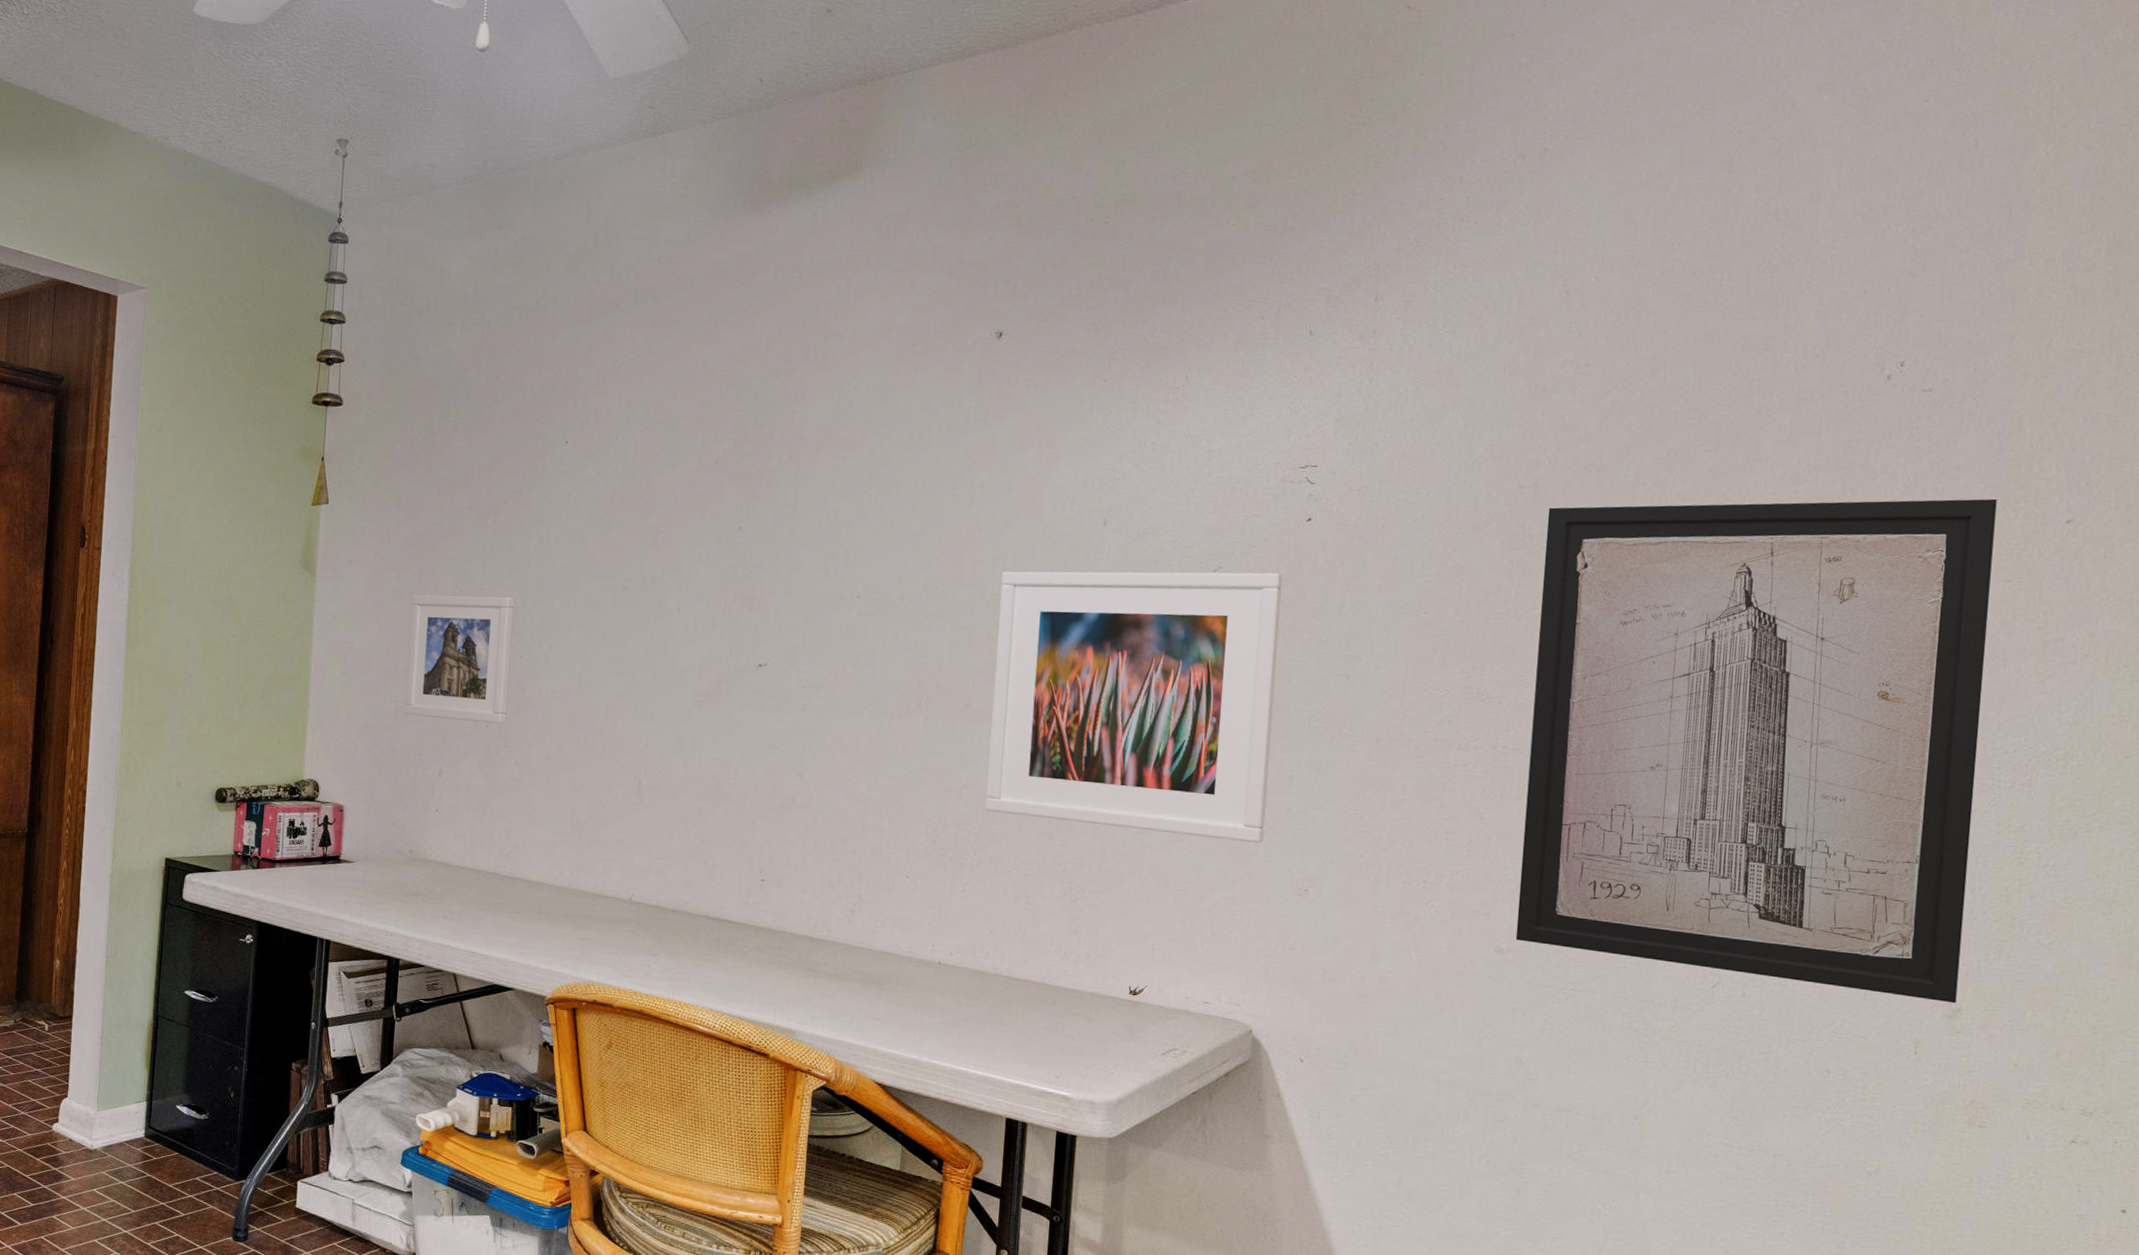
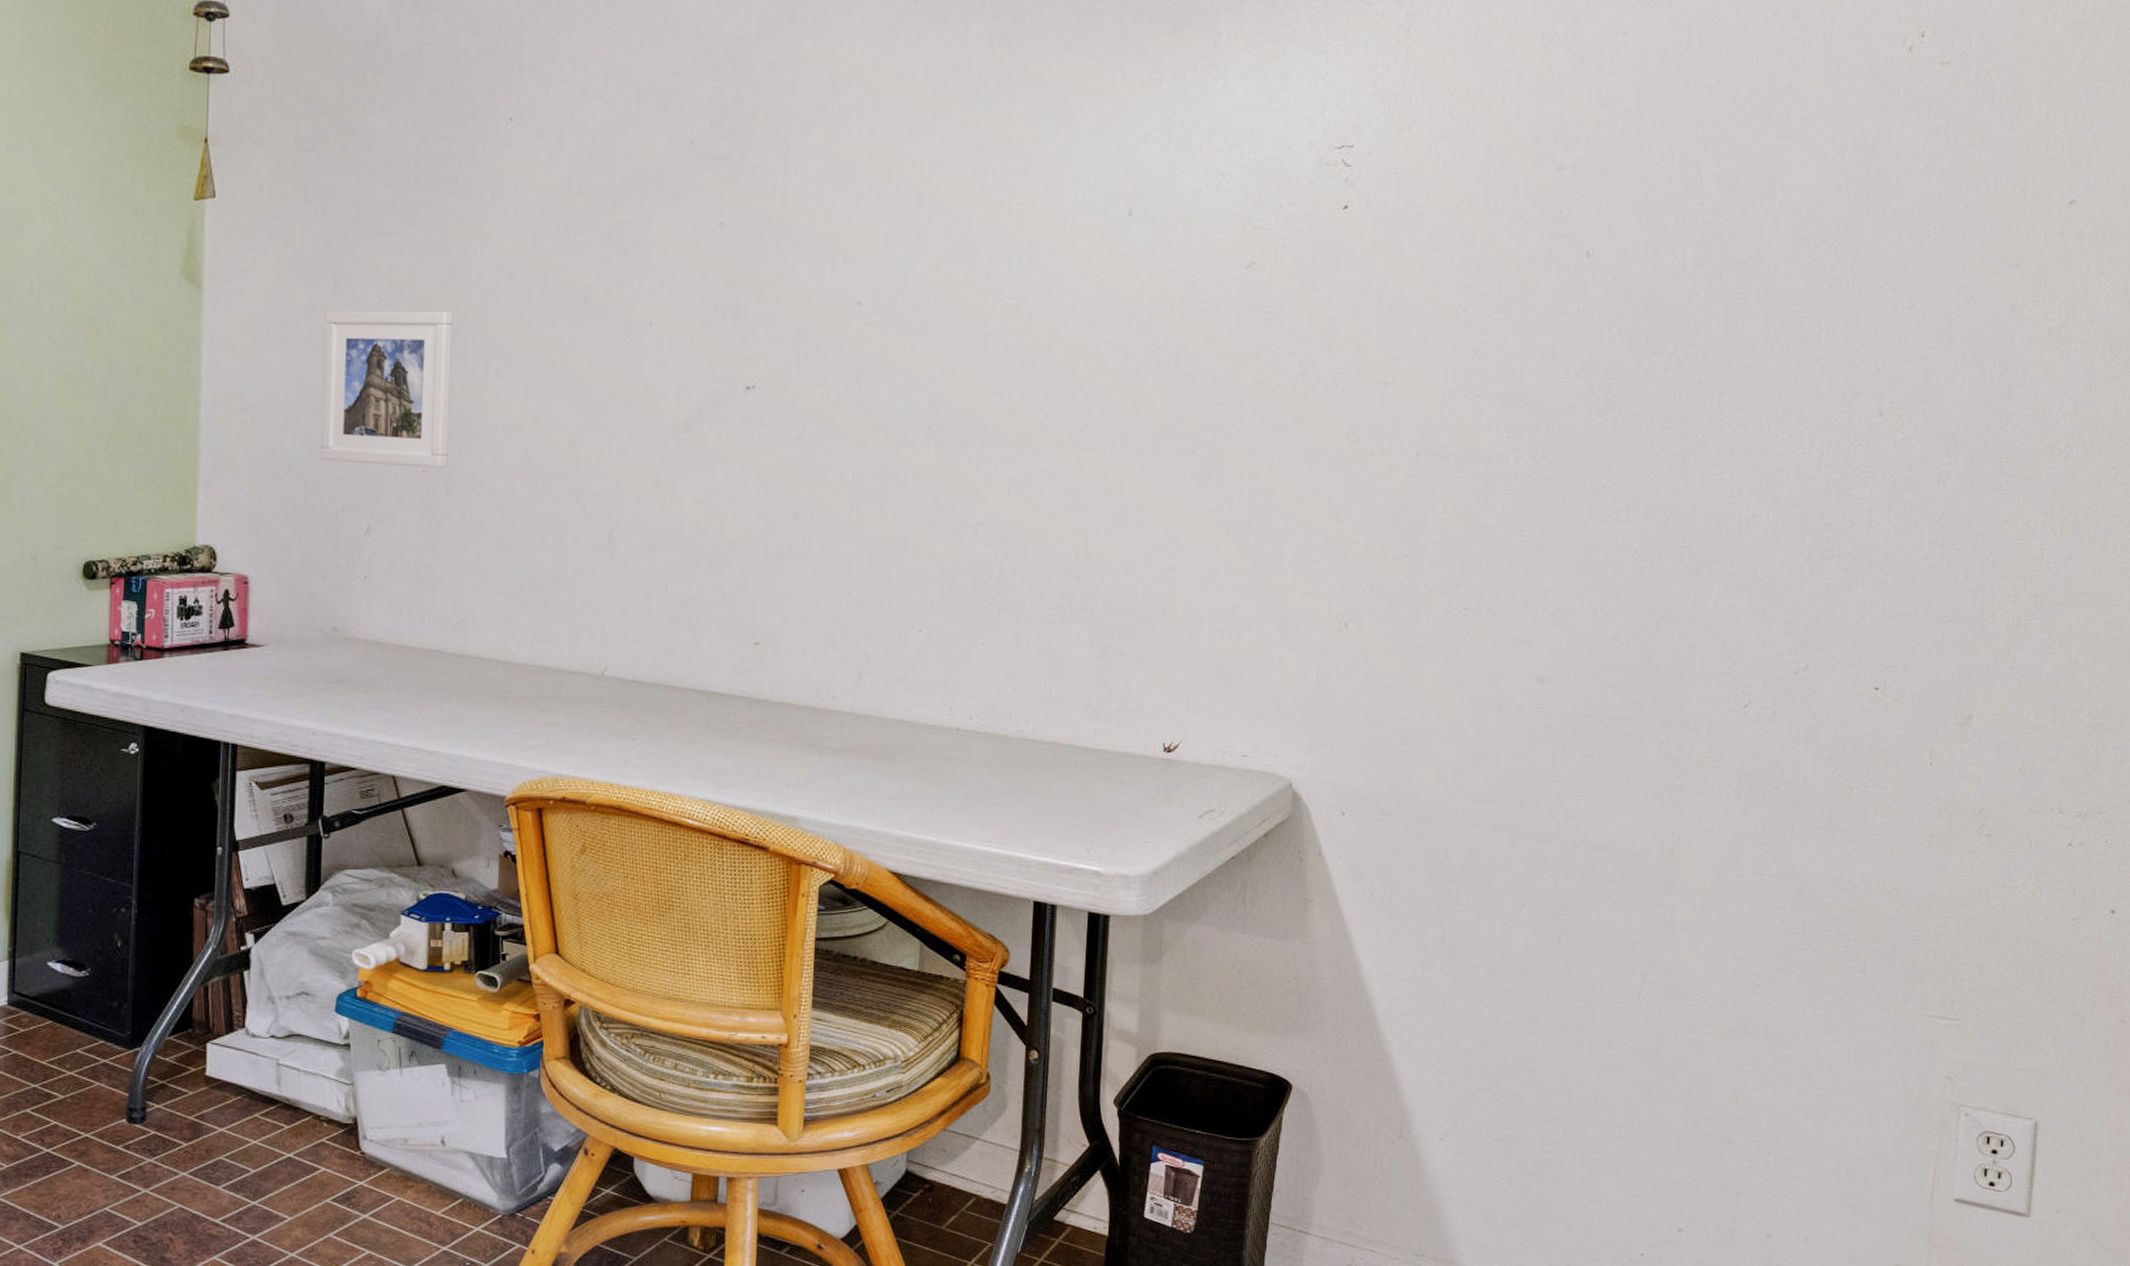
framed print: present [985,571,1282,843] -> none [1004,267,1319,574]
wall art: present [1515,498,1997,1004] -> none [1556,178,2008,710]

